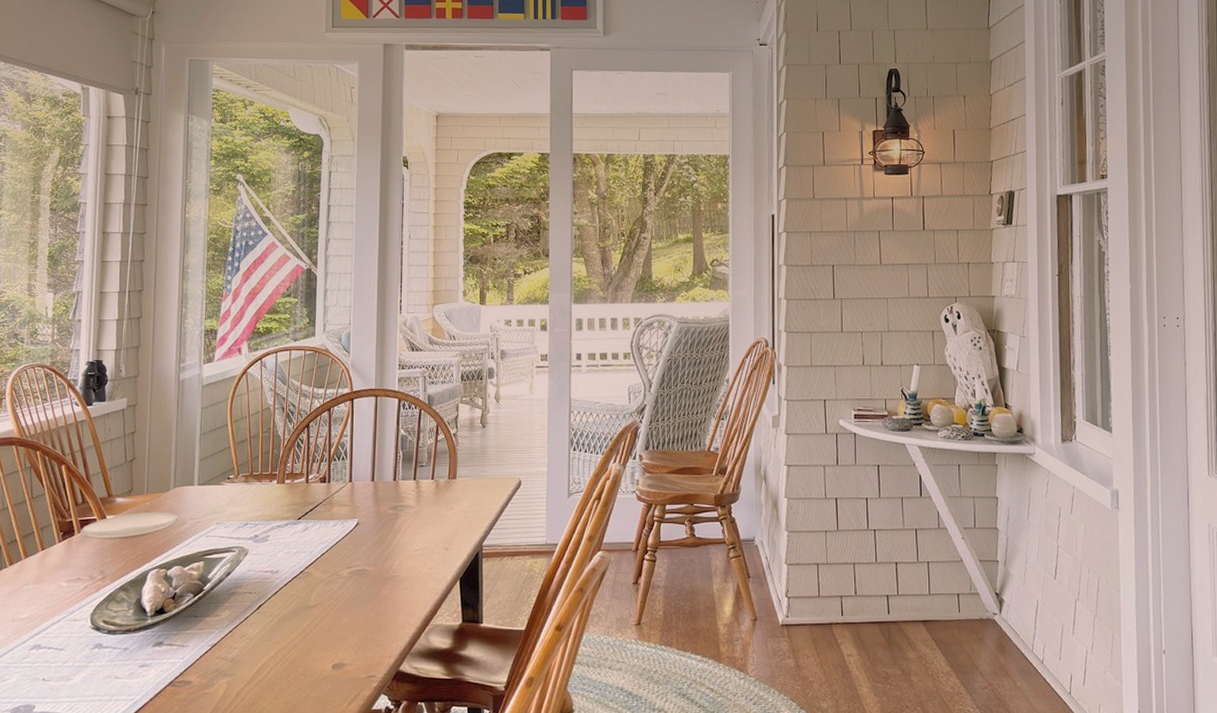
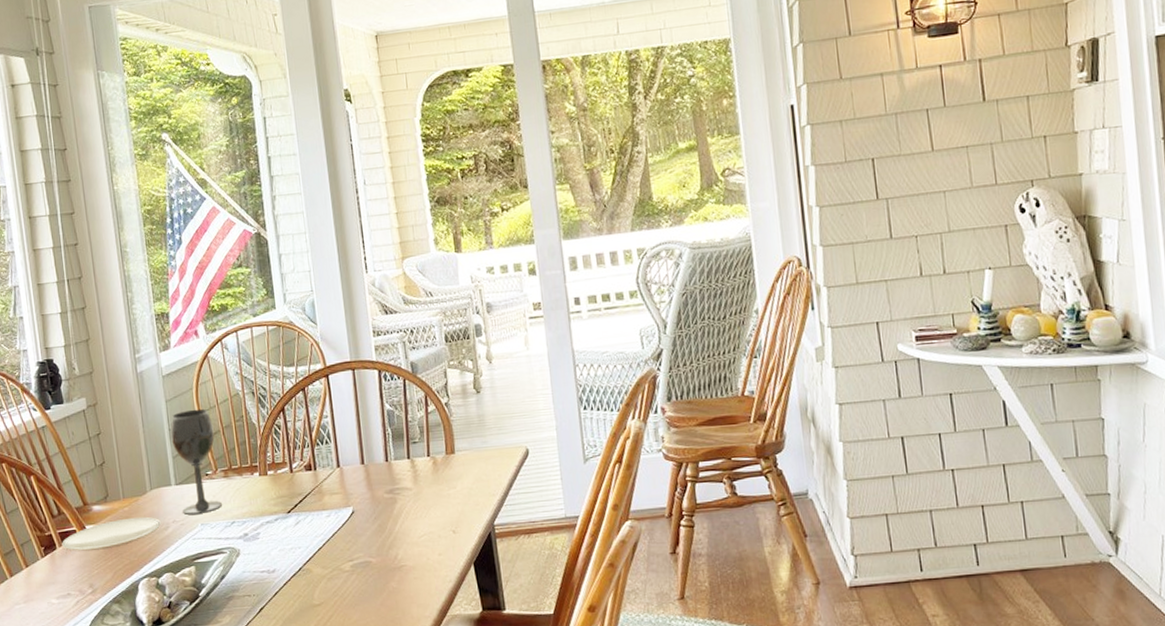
wine glass: none [201,418,242,513] -> present [170,408,222,515]

